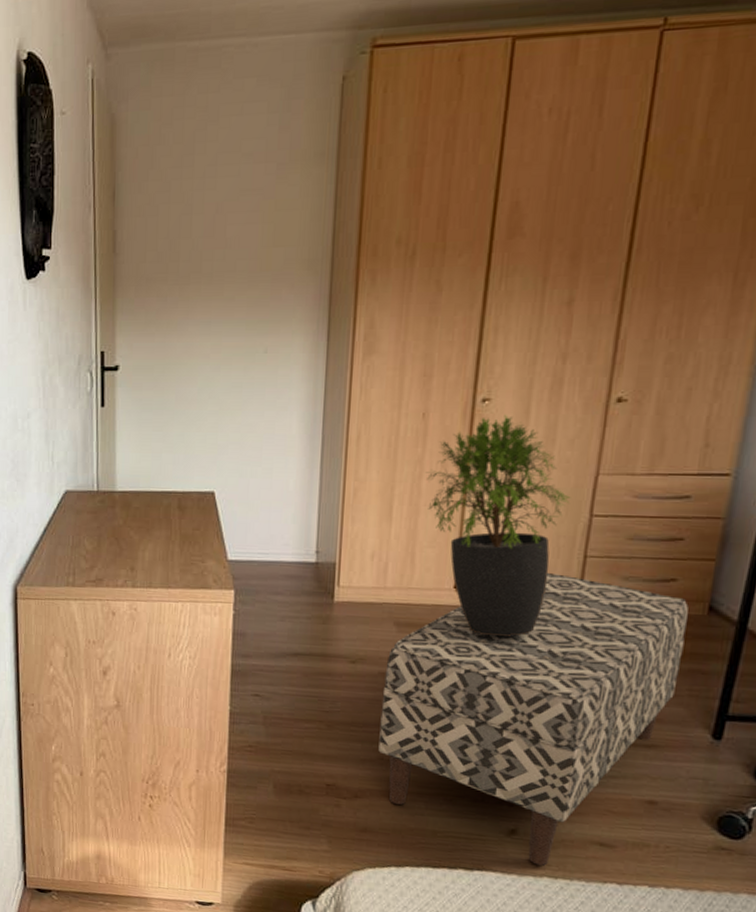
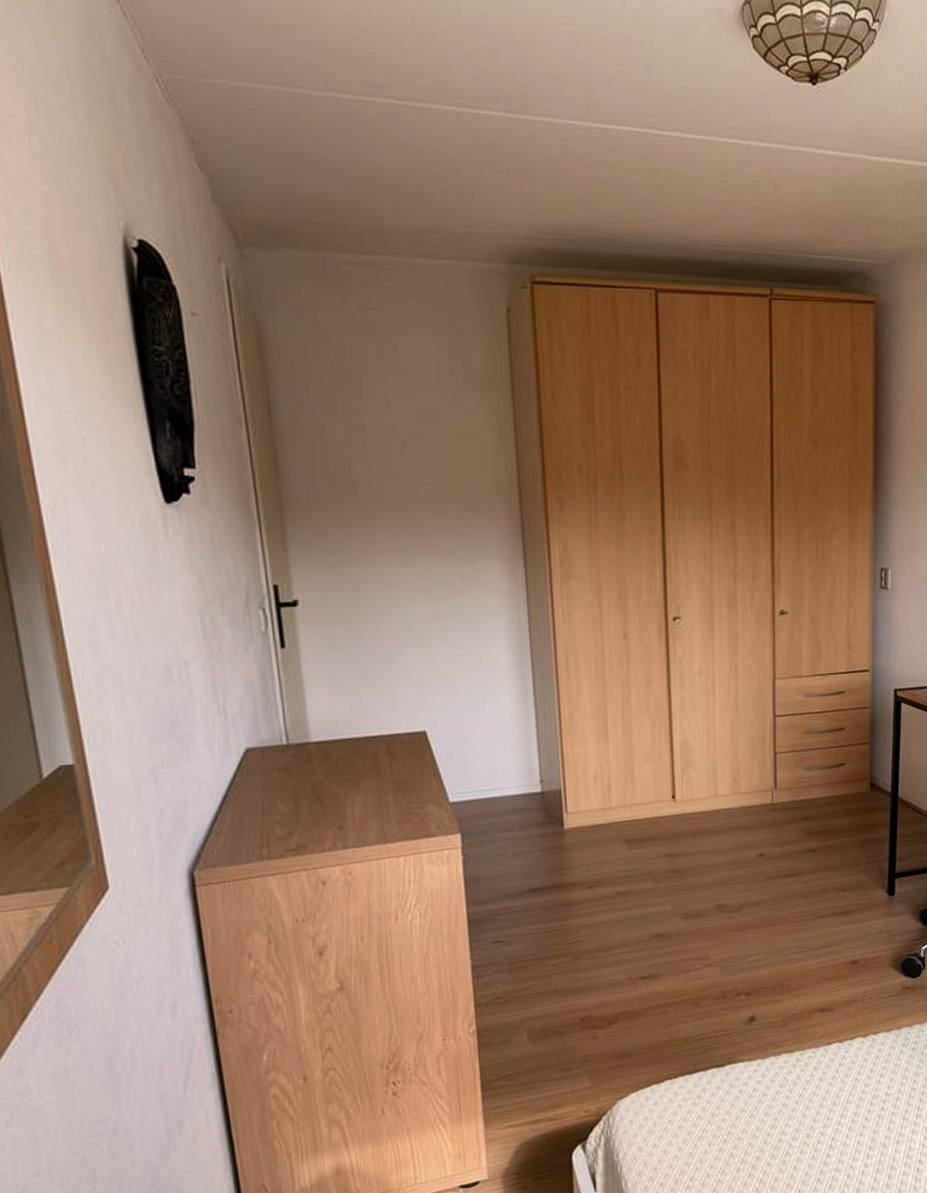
bench: present [378,573,689,866] -> none [621,772,858,1044]
potted plant: present [426,415,571,637] -> none [633,631,757,839]

